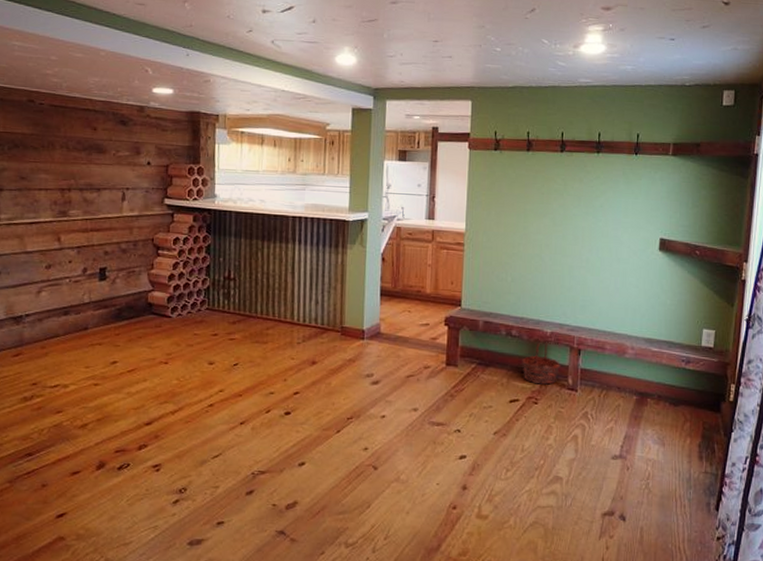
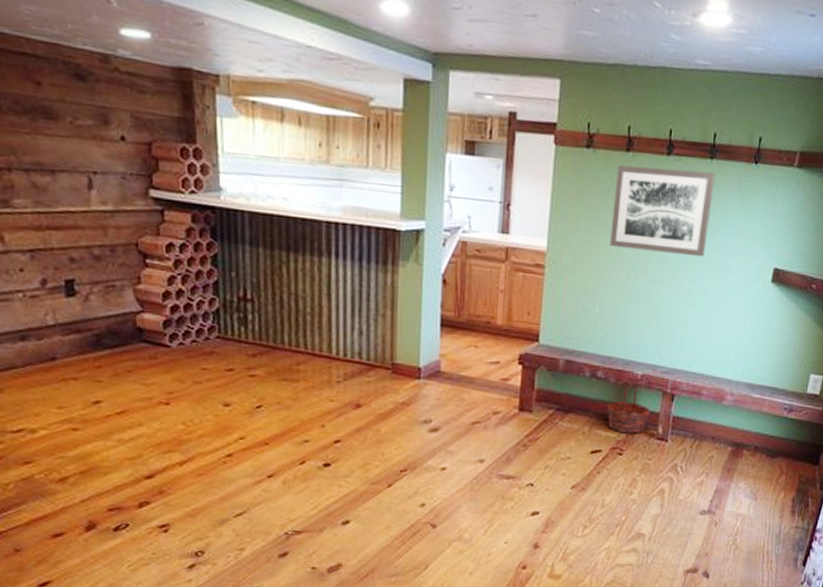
wall art: none [517,161,602,232] -> present [610,164,716,257]

